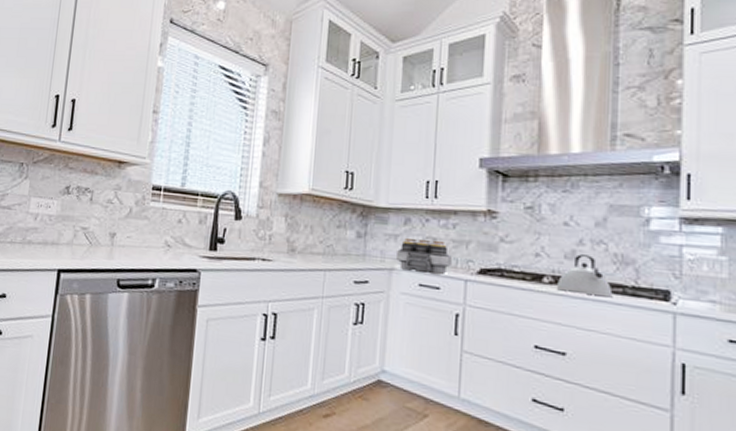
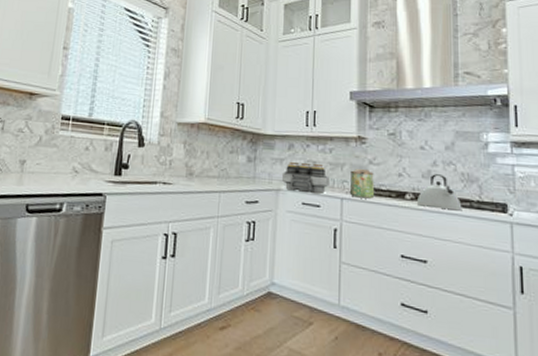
canister: none [476,247,506,282] -> present [350,169,375,199]

